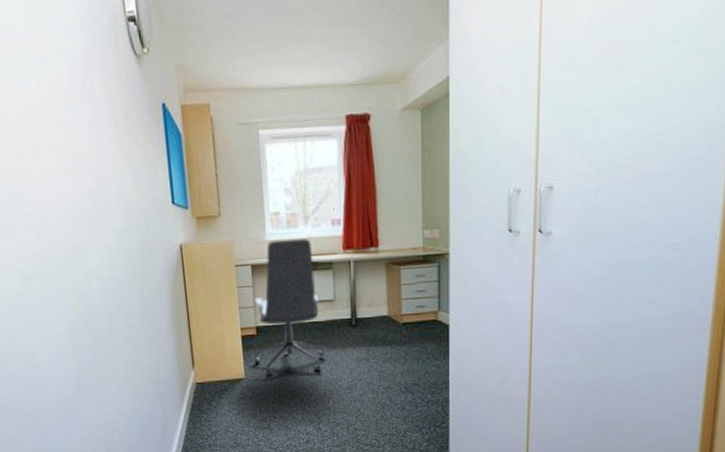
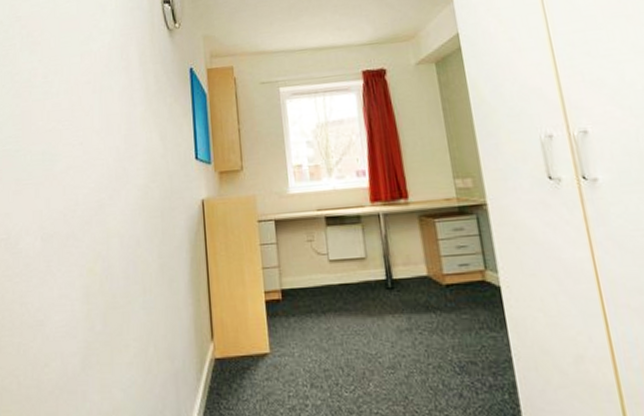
office chair: present [254,239,324,376] -> none [279,191,360,350]

